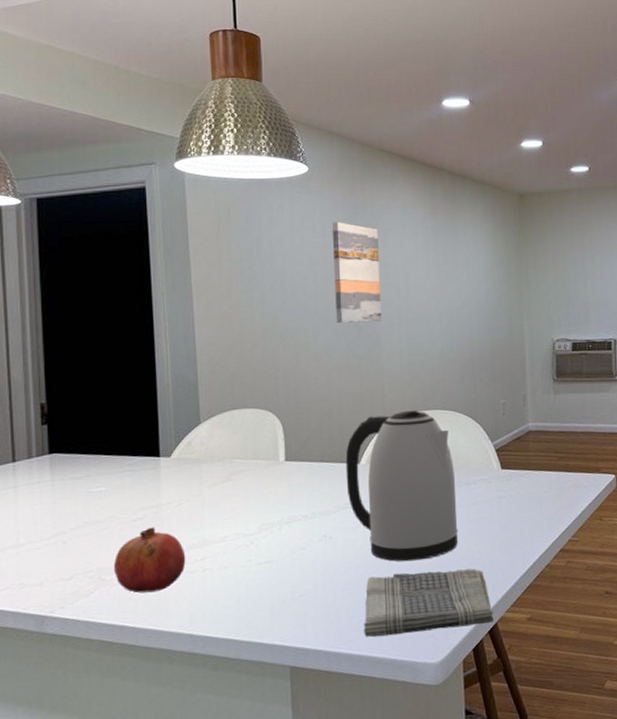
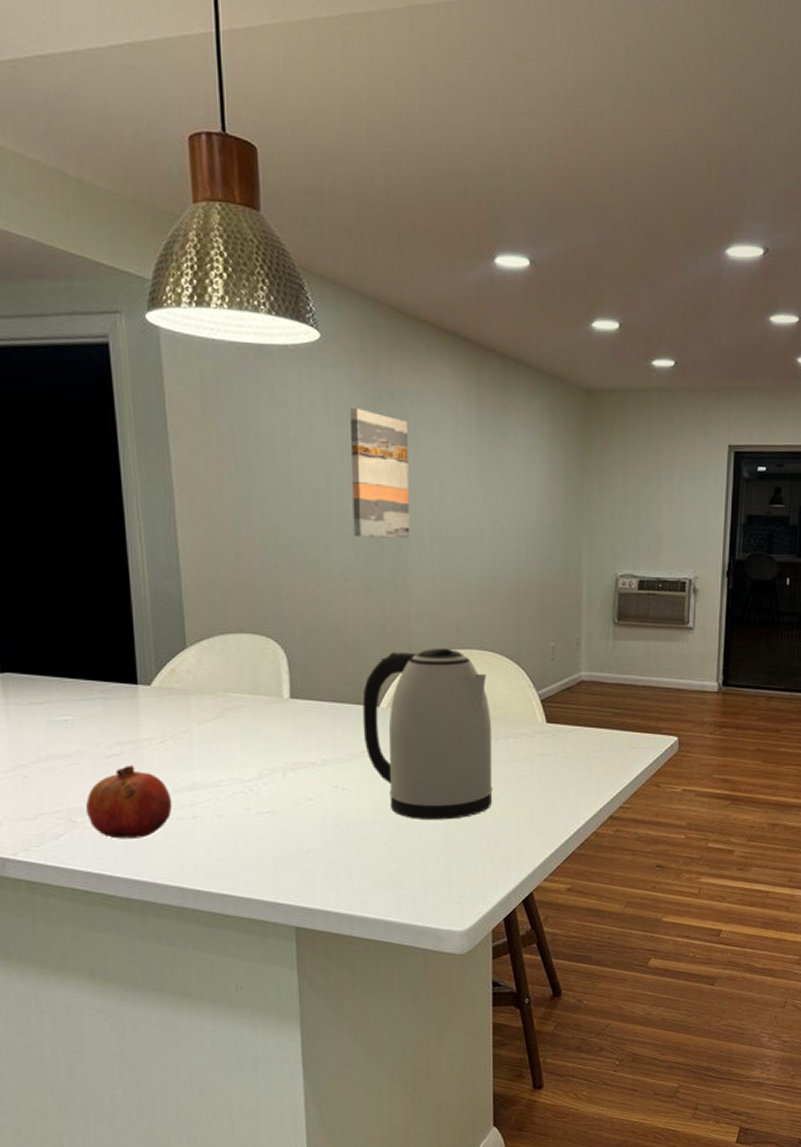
dish towel: present [364,568,494,638] -> none [380,832,529,901]

